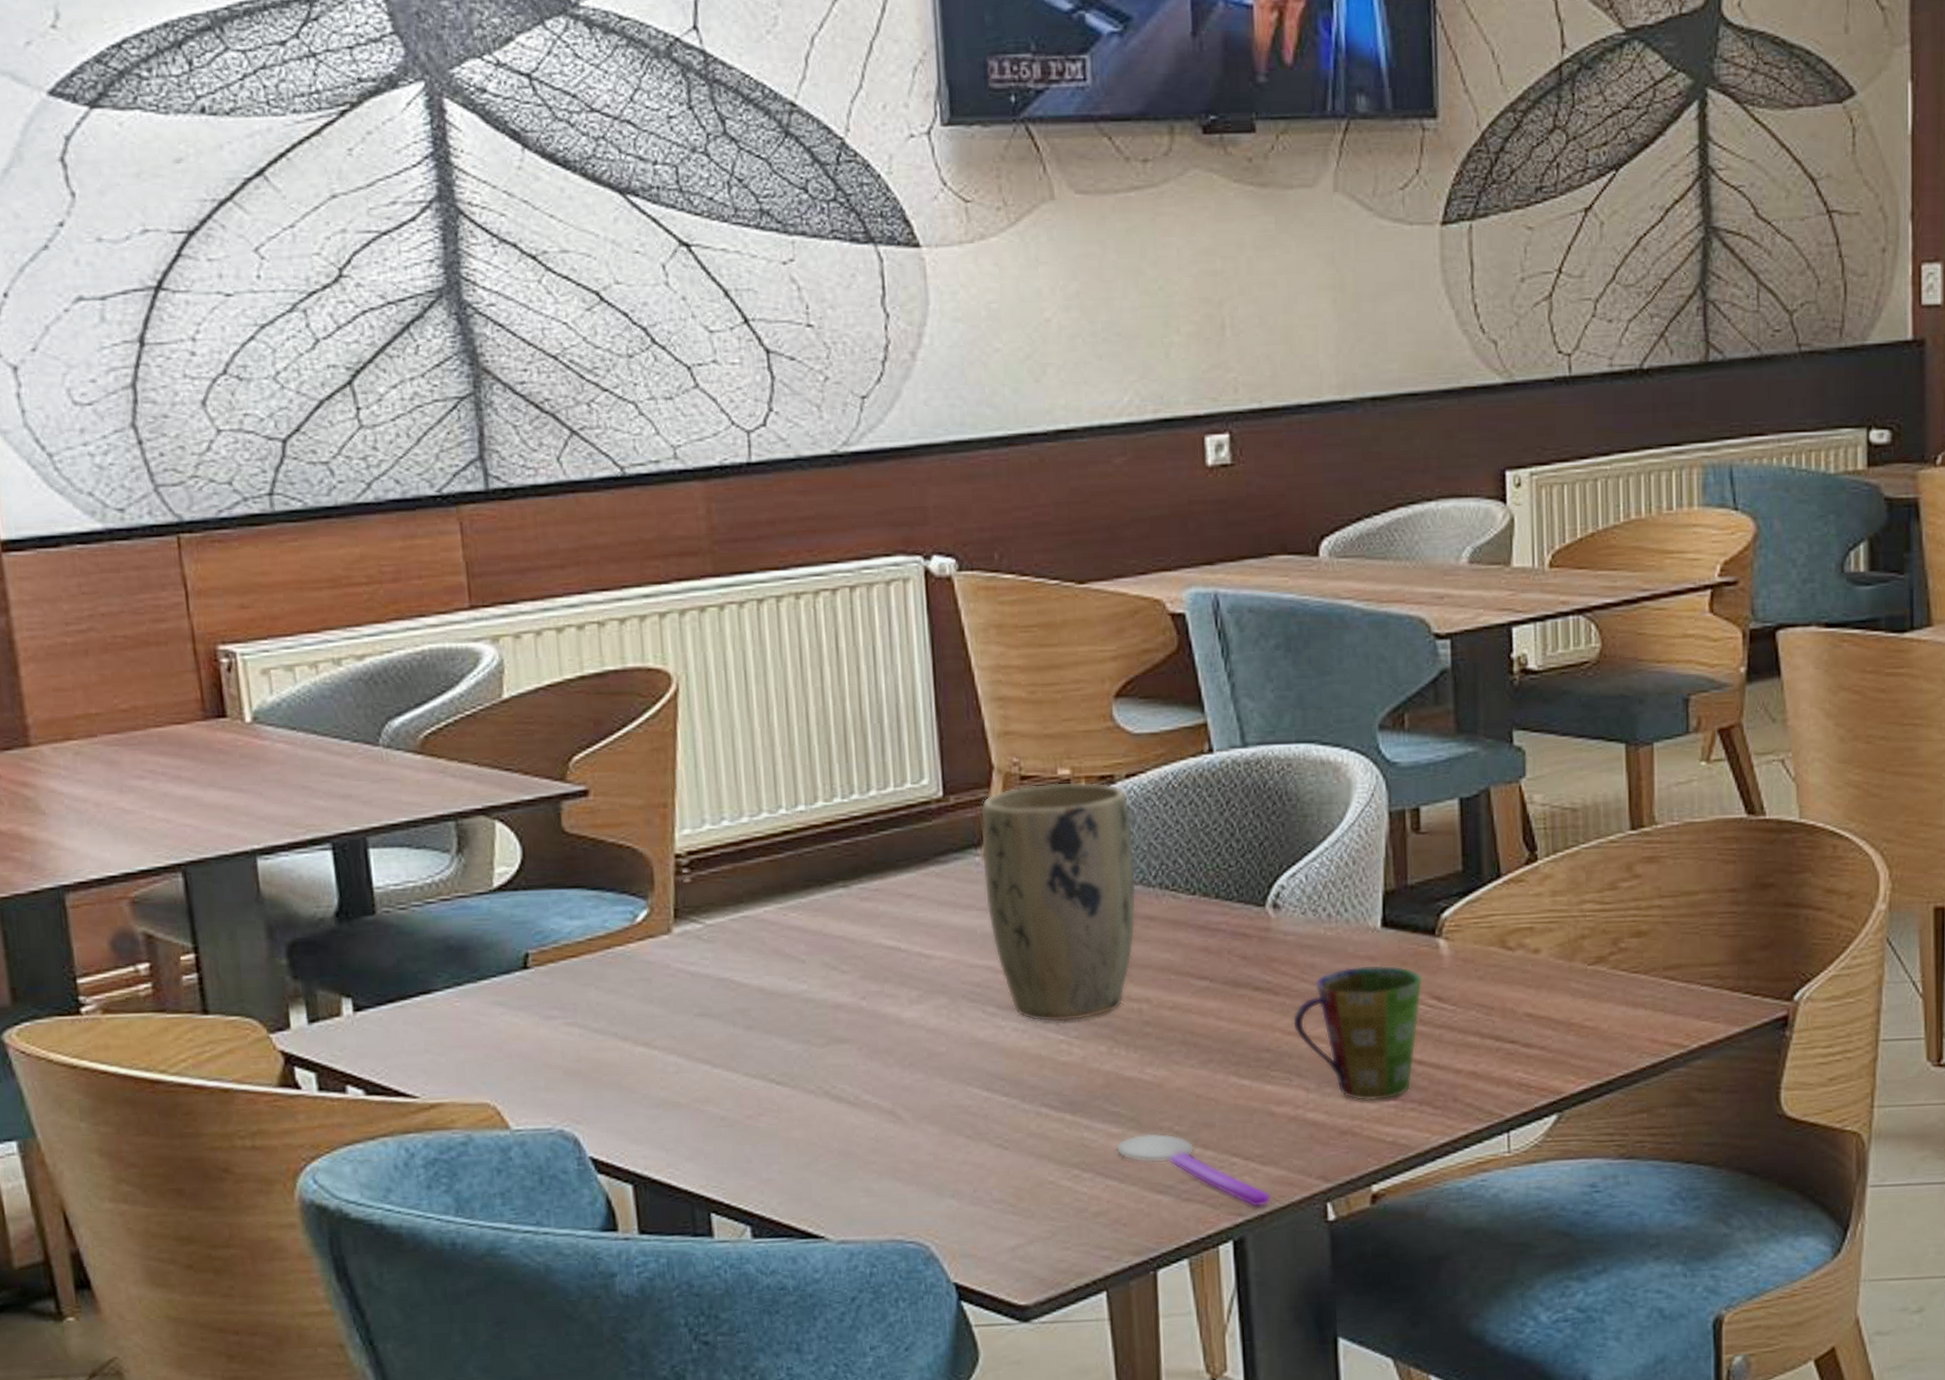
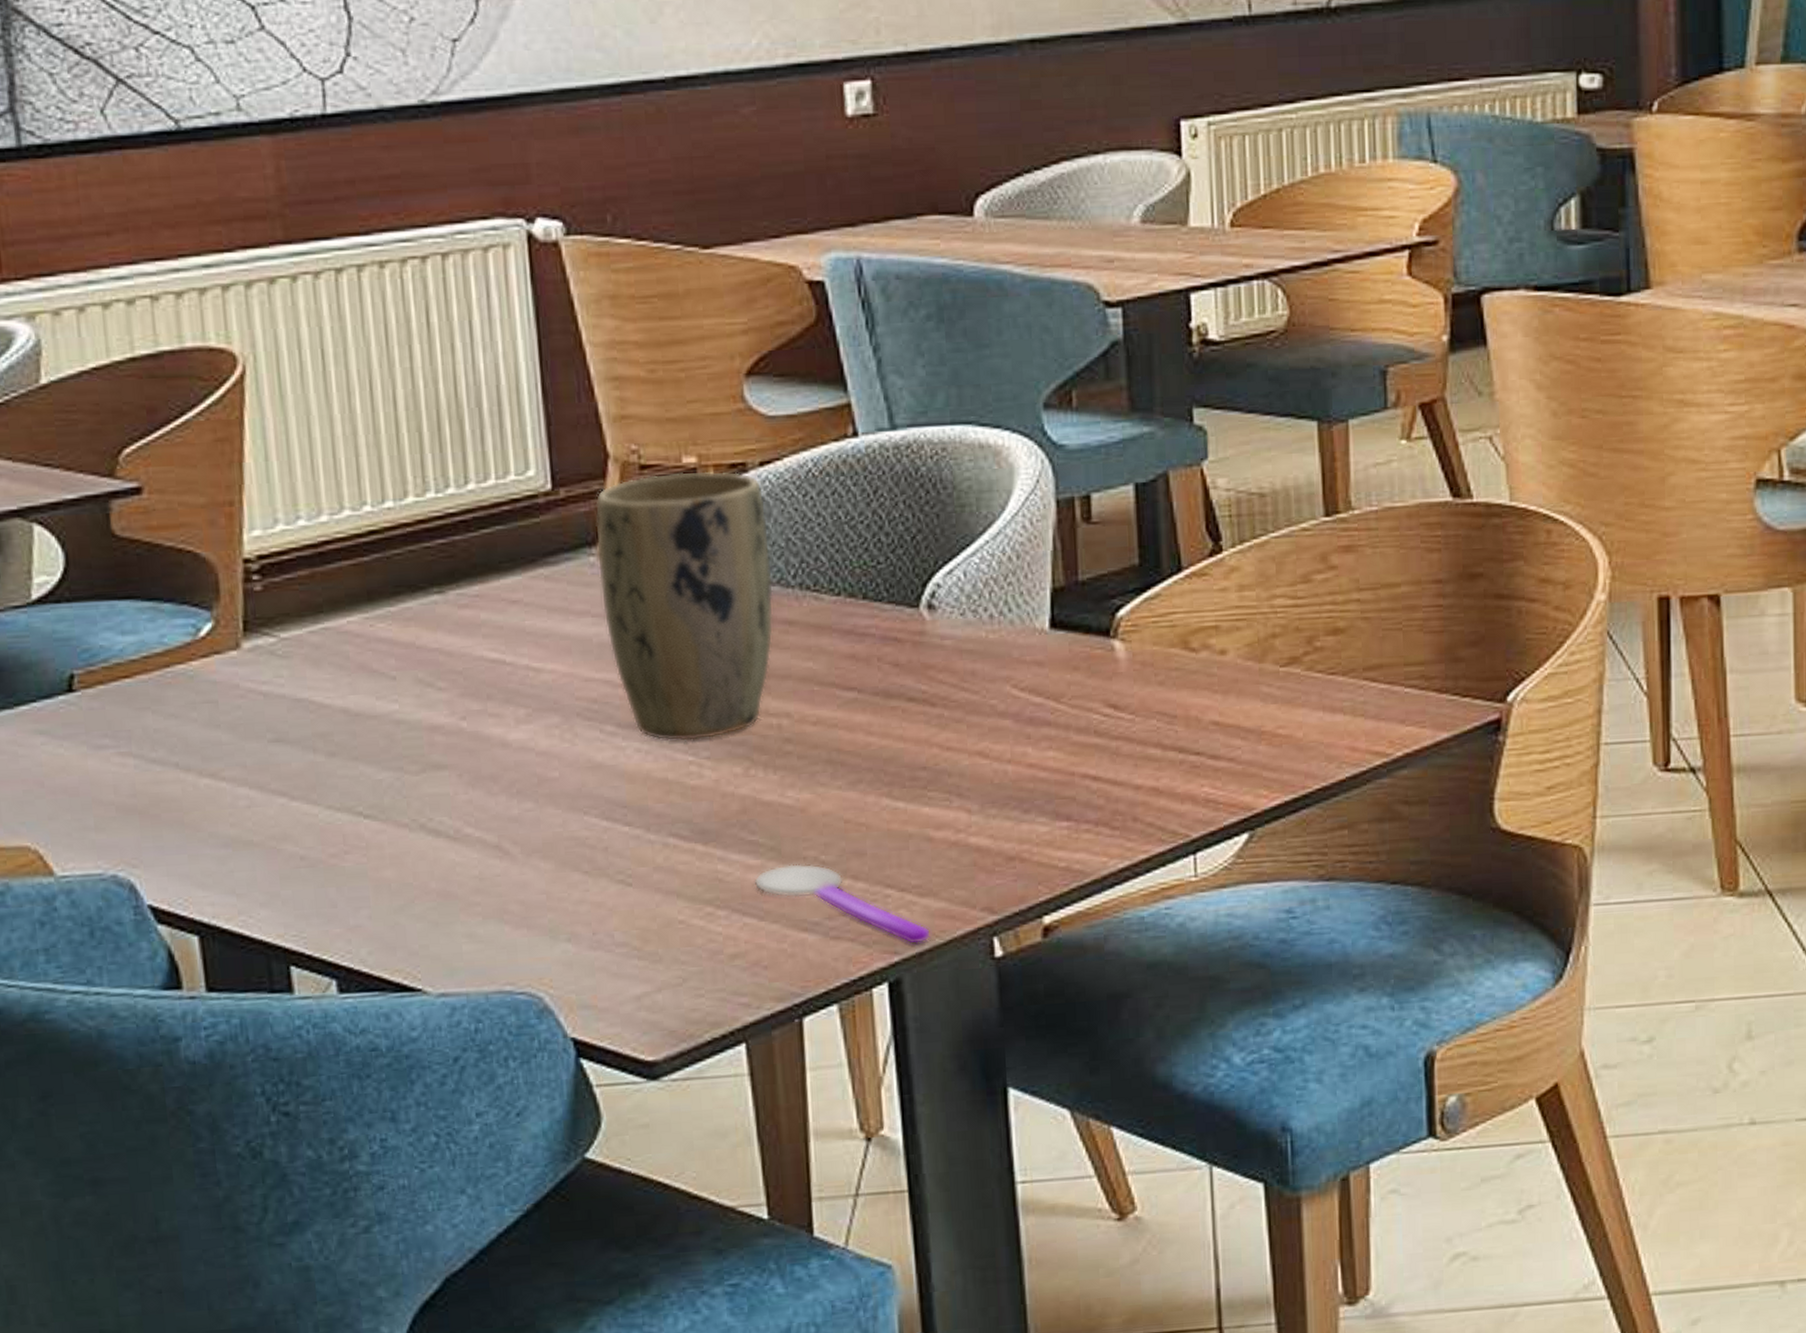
cup: present [1292,965,1423,1101] -> none [951,670,1097,823]

